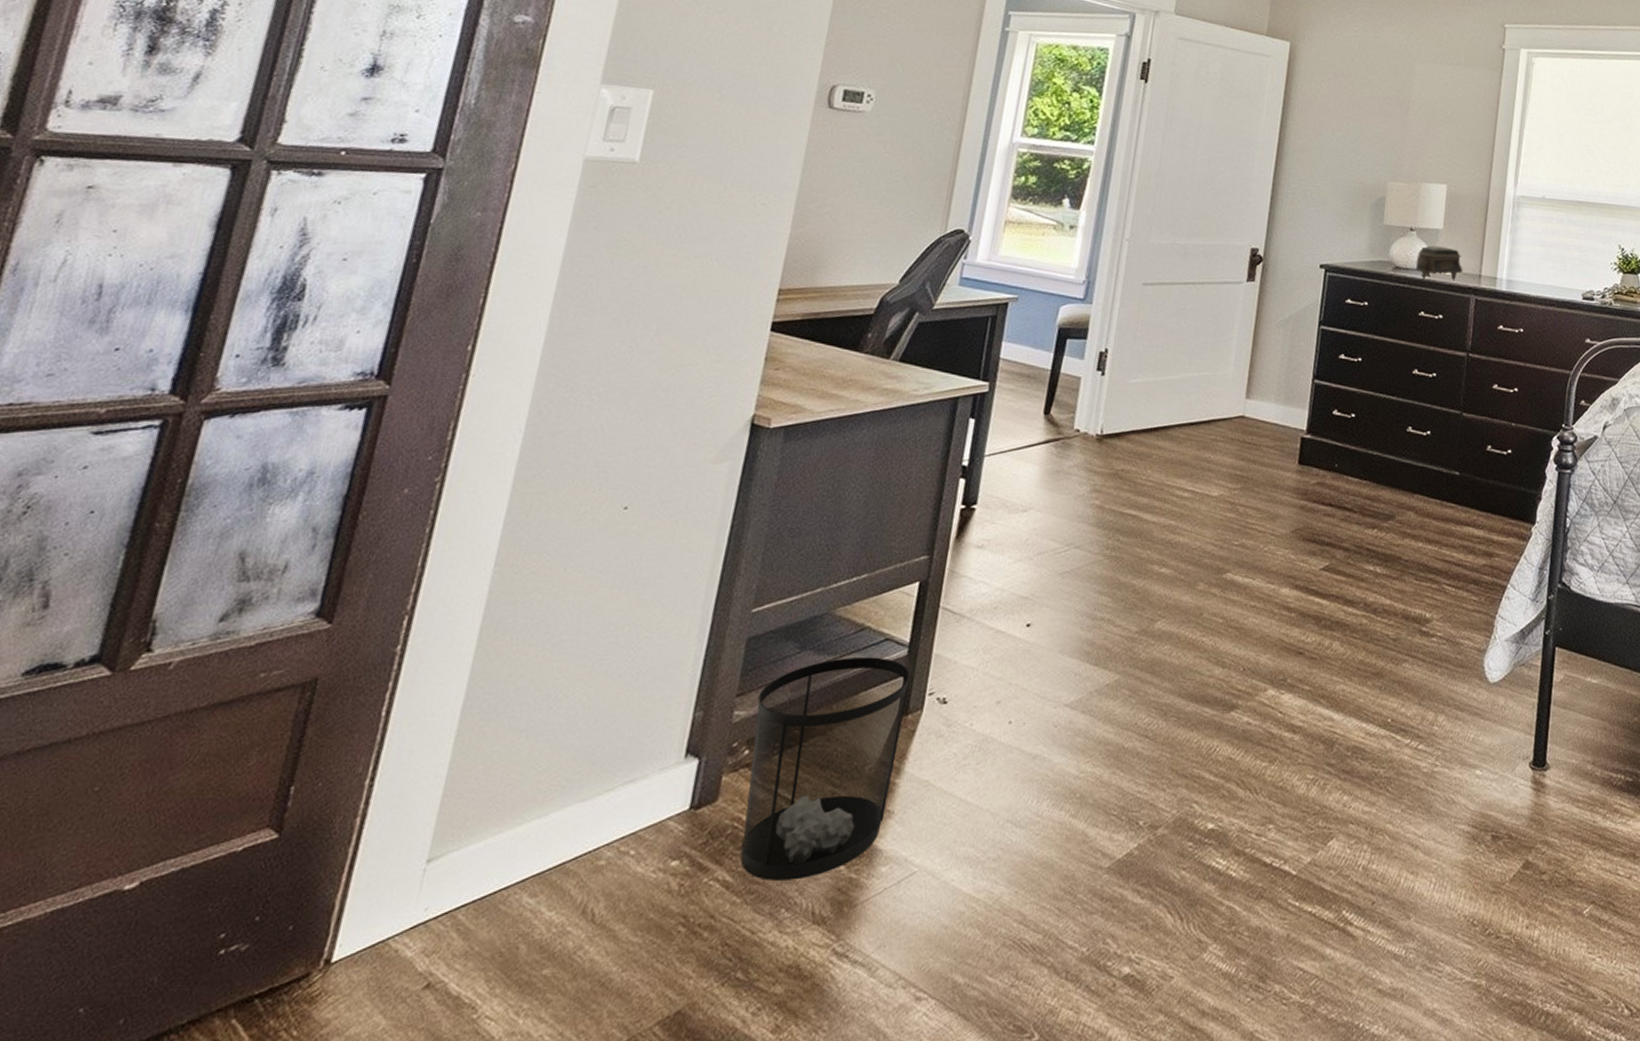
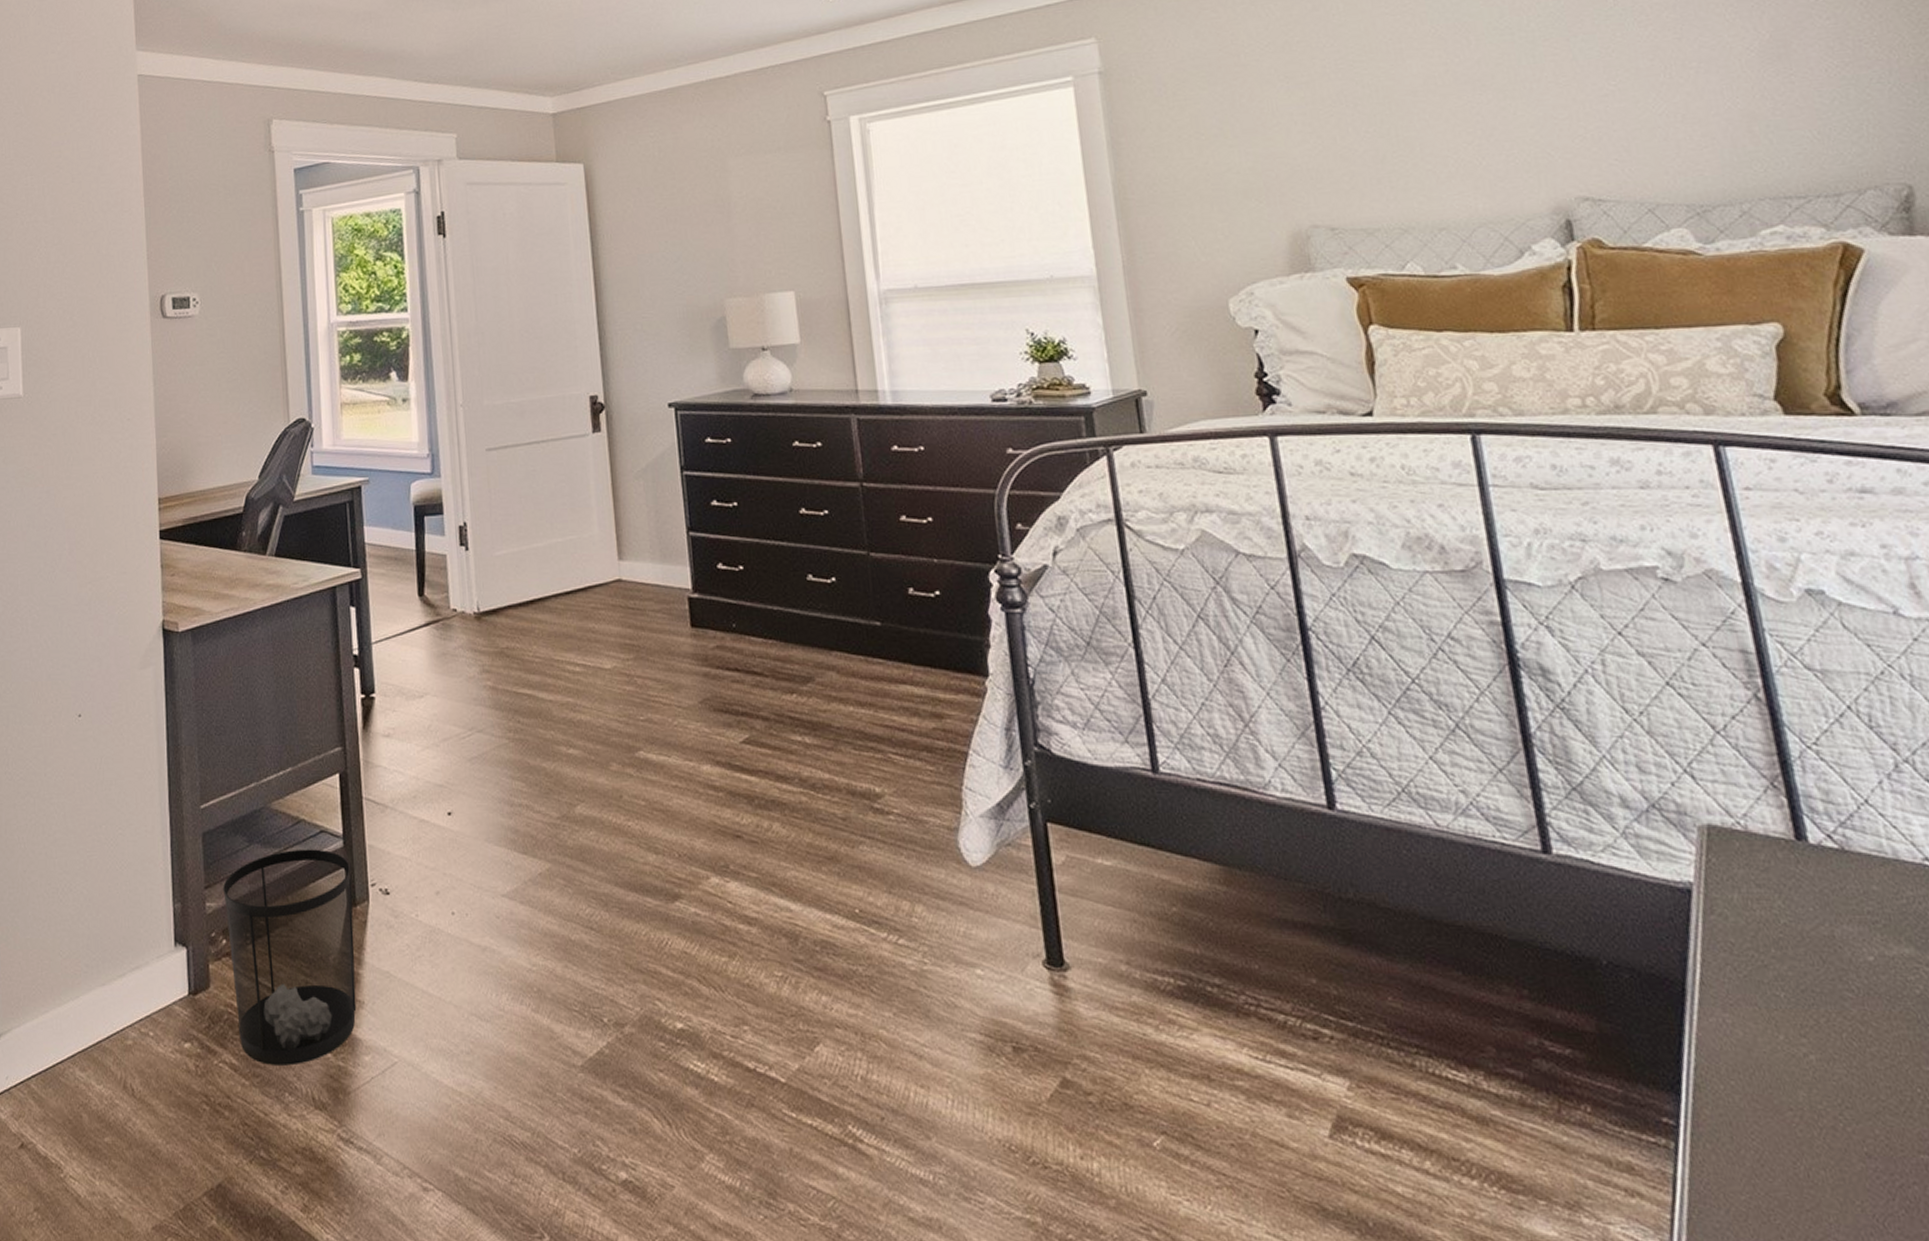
jewelry box: present [1415,245,1463,281] -> none [776,363,835,405]

